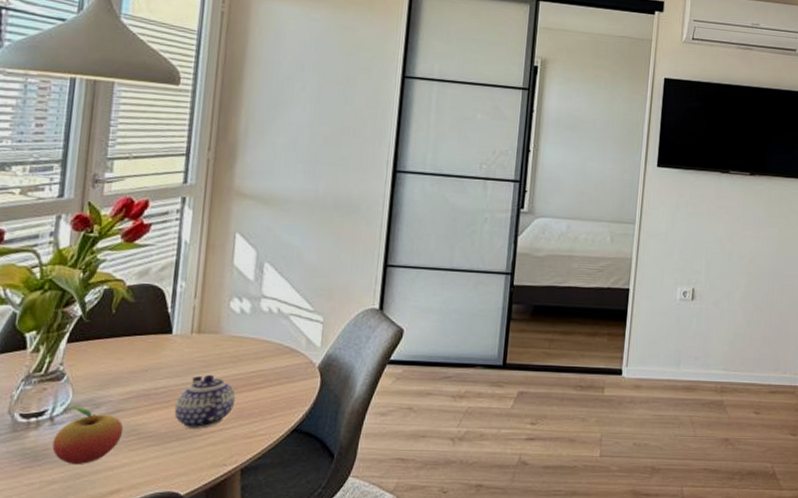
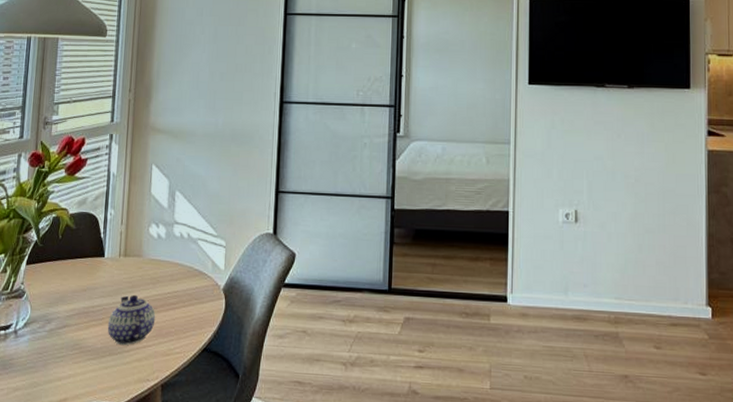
fruit: present [52,406,124,464] -> none [16,321,69,374]

